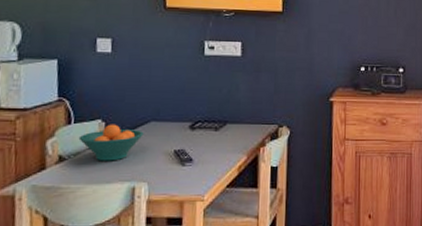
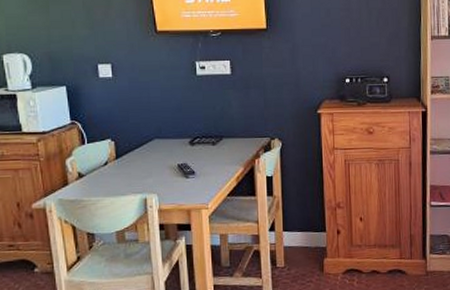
fruit bowl: present [78,124,144,161] -> none [93,142,149,176]

